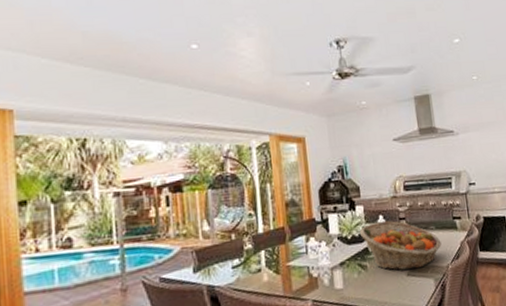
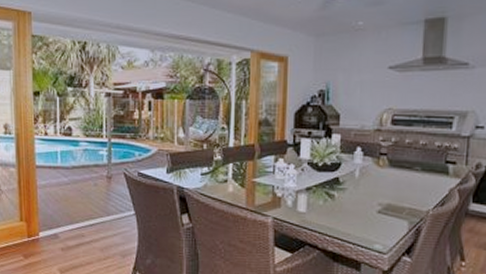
fruit basket: present [359,220,442,271] -> none [332,153,425,208]

